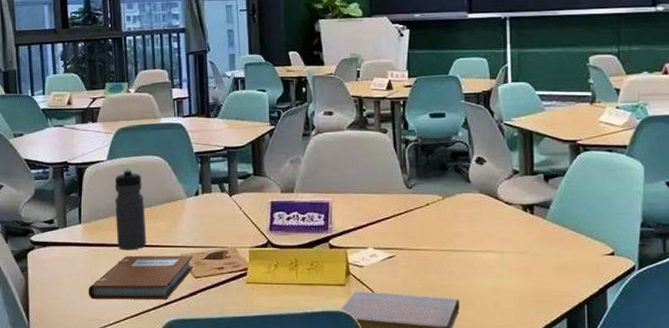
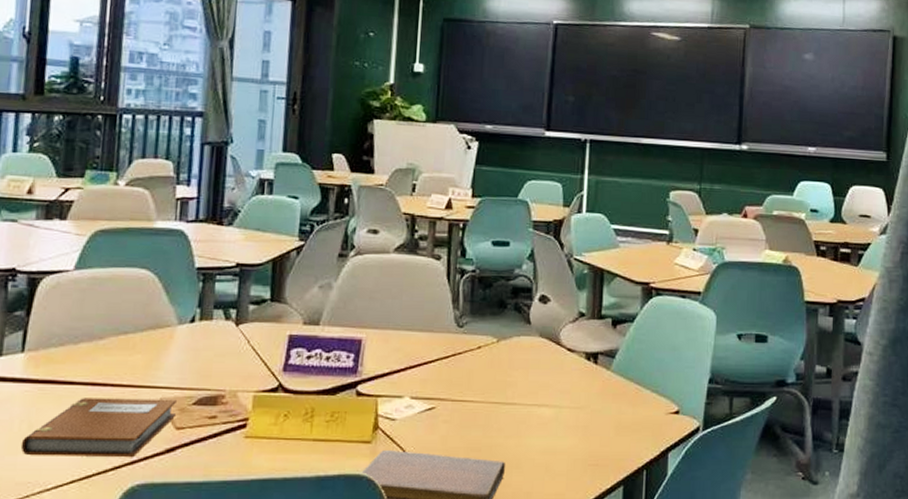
water bottle: present [114,169,147,250] -> none [73,283,120,390]

